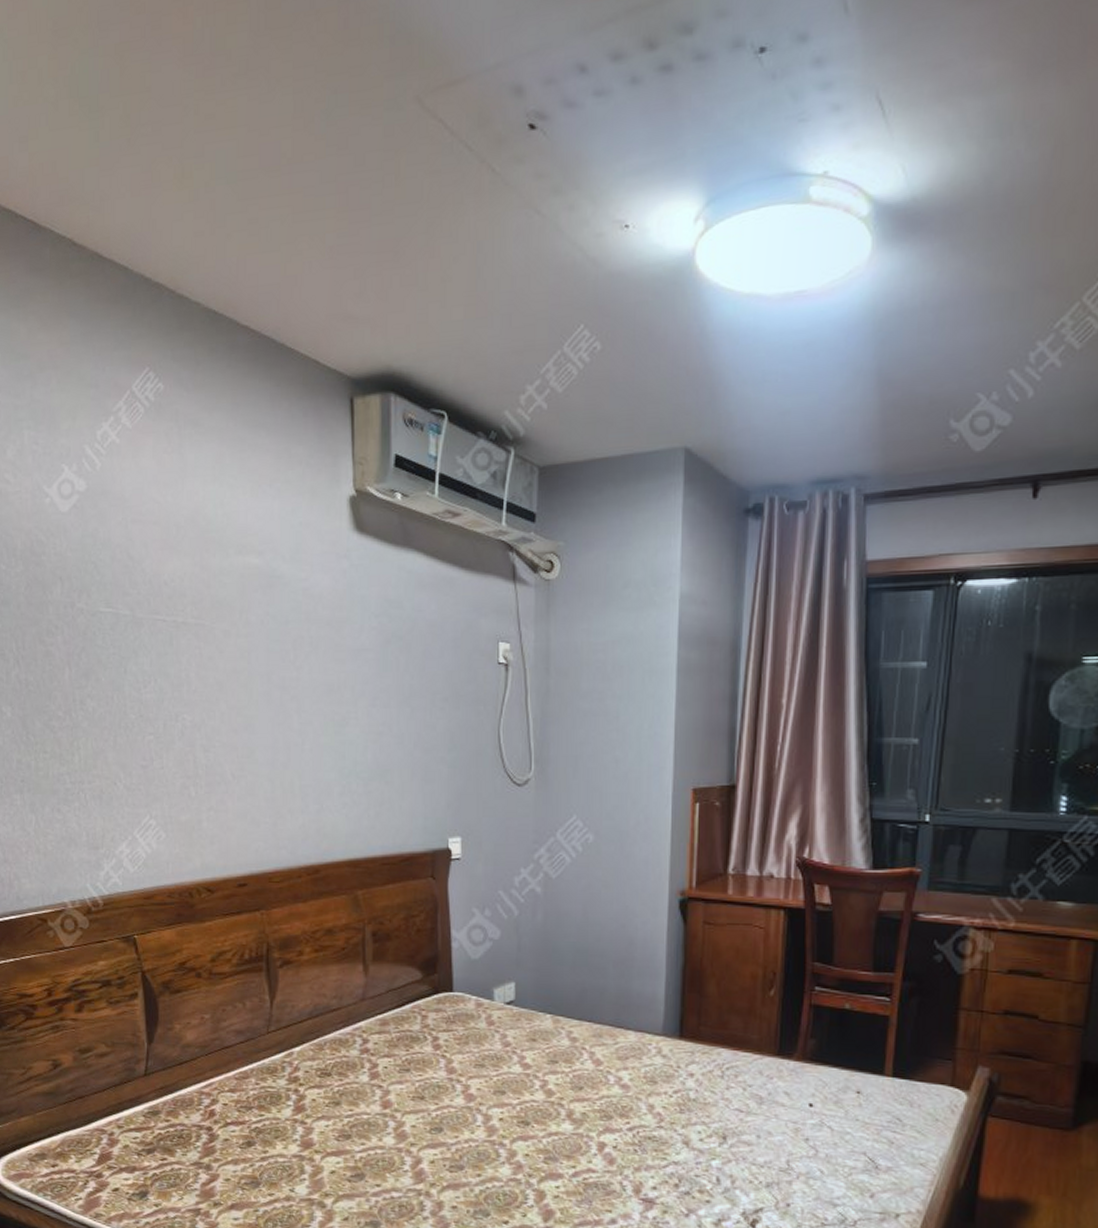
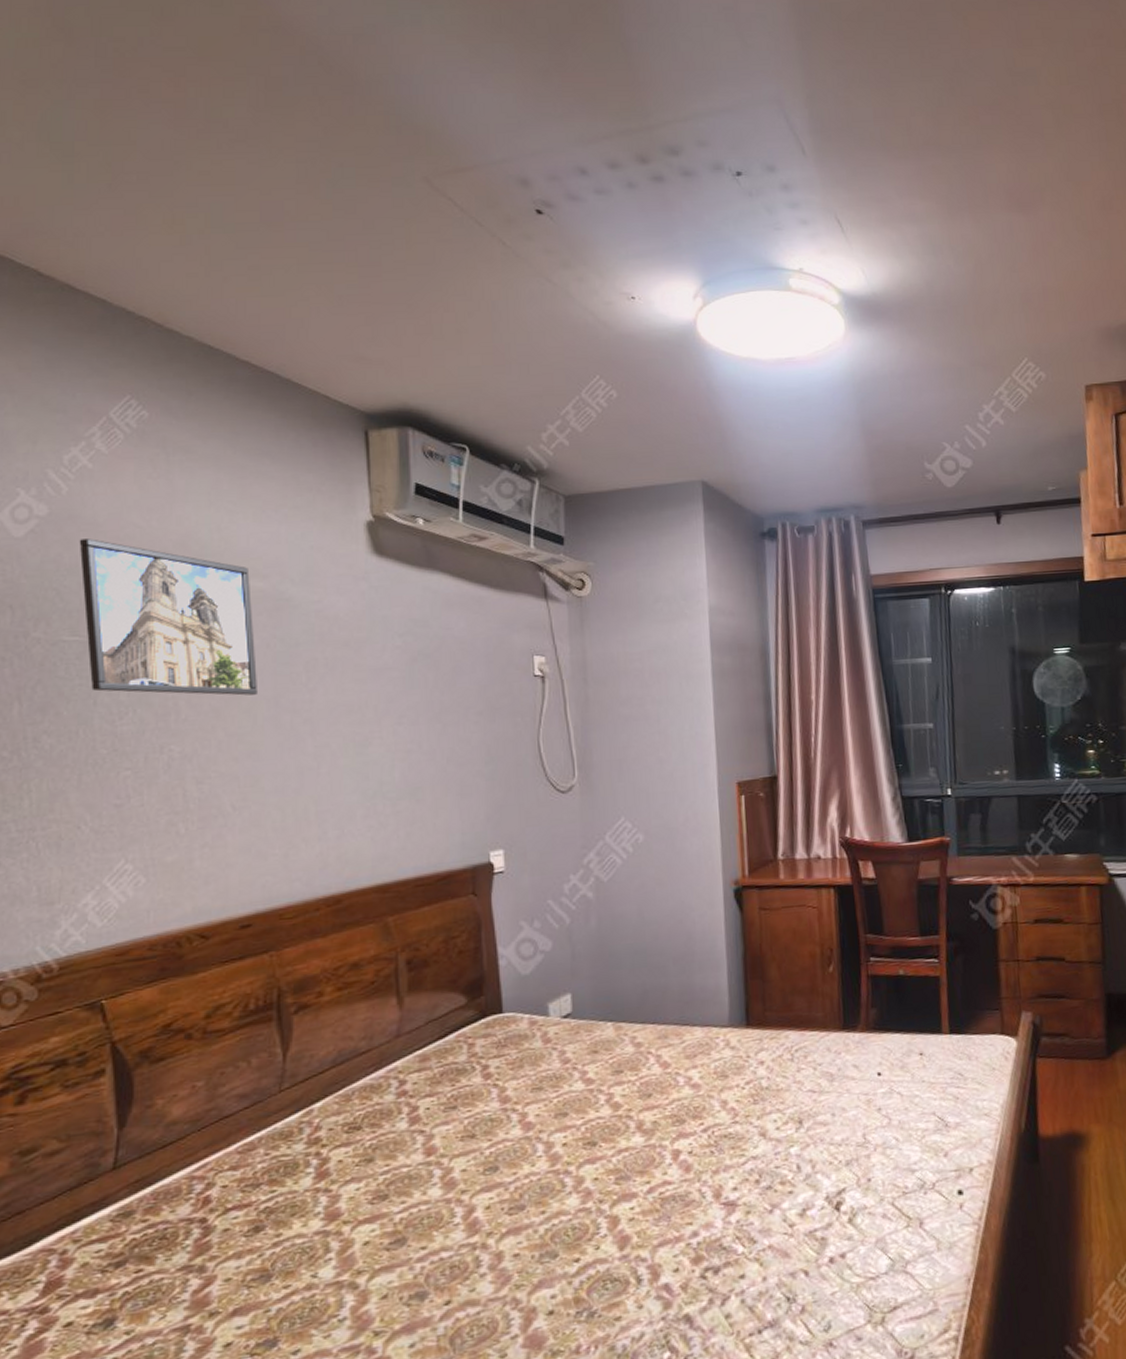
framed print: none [110,513,253,670] -> present [79,538,257,696]

